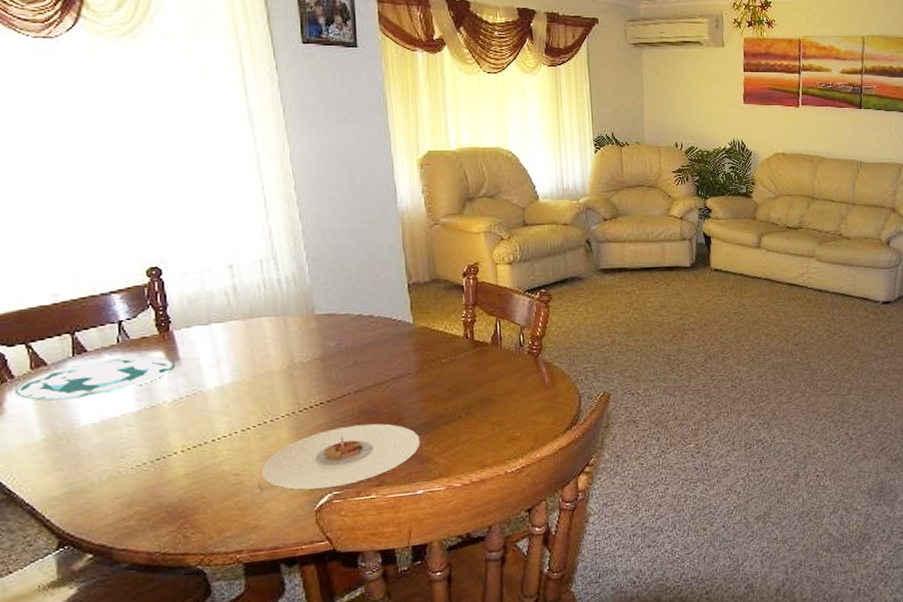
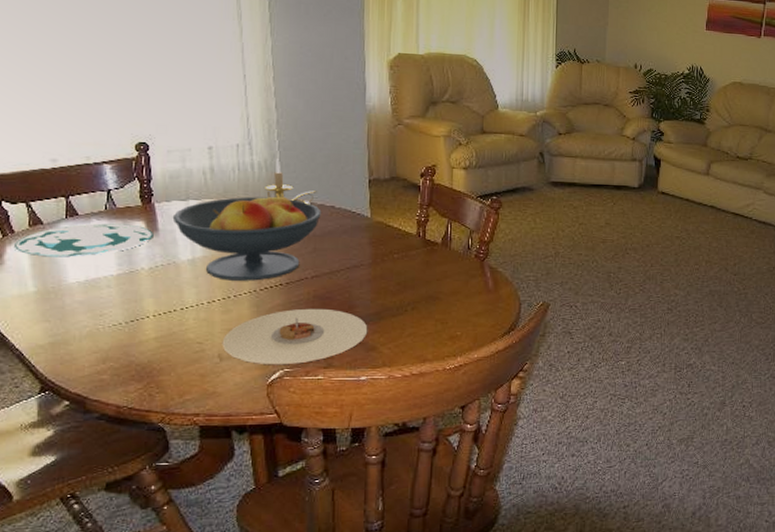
fruit bowl: none [194,307,360,405] -> present [172,192,322,281]
candle holder: none [295,271,354,316] -> present [265,159,318,204]

